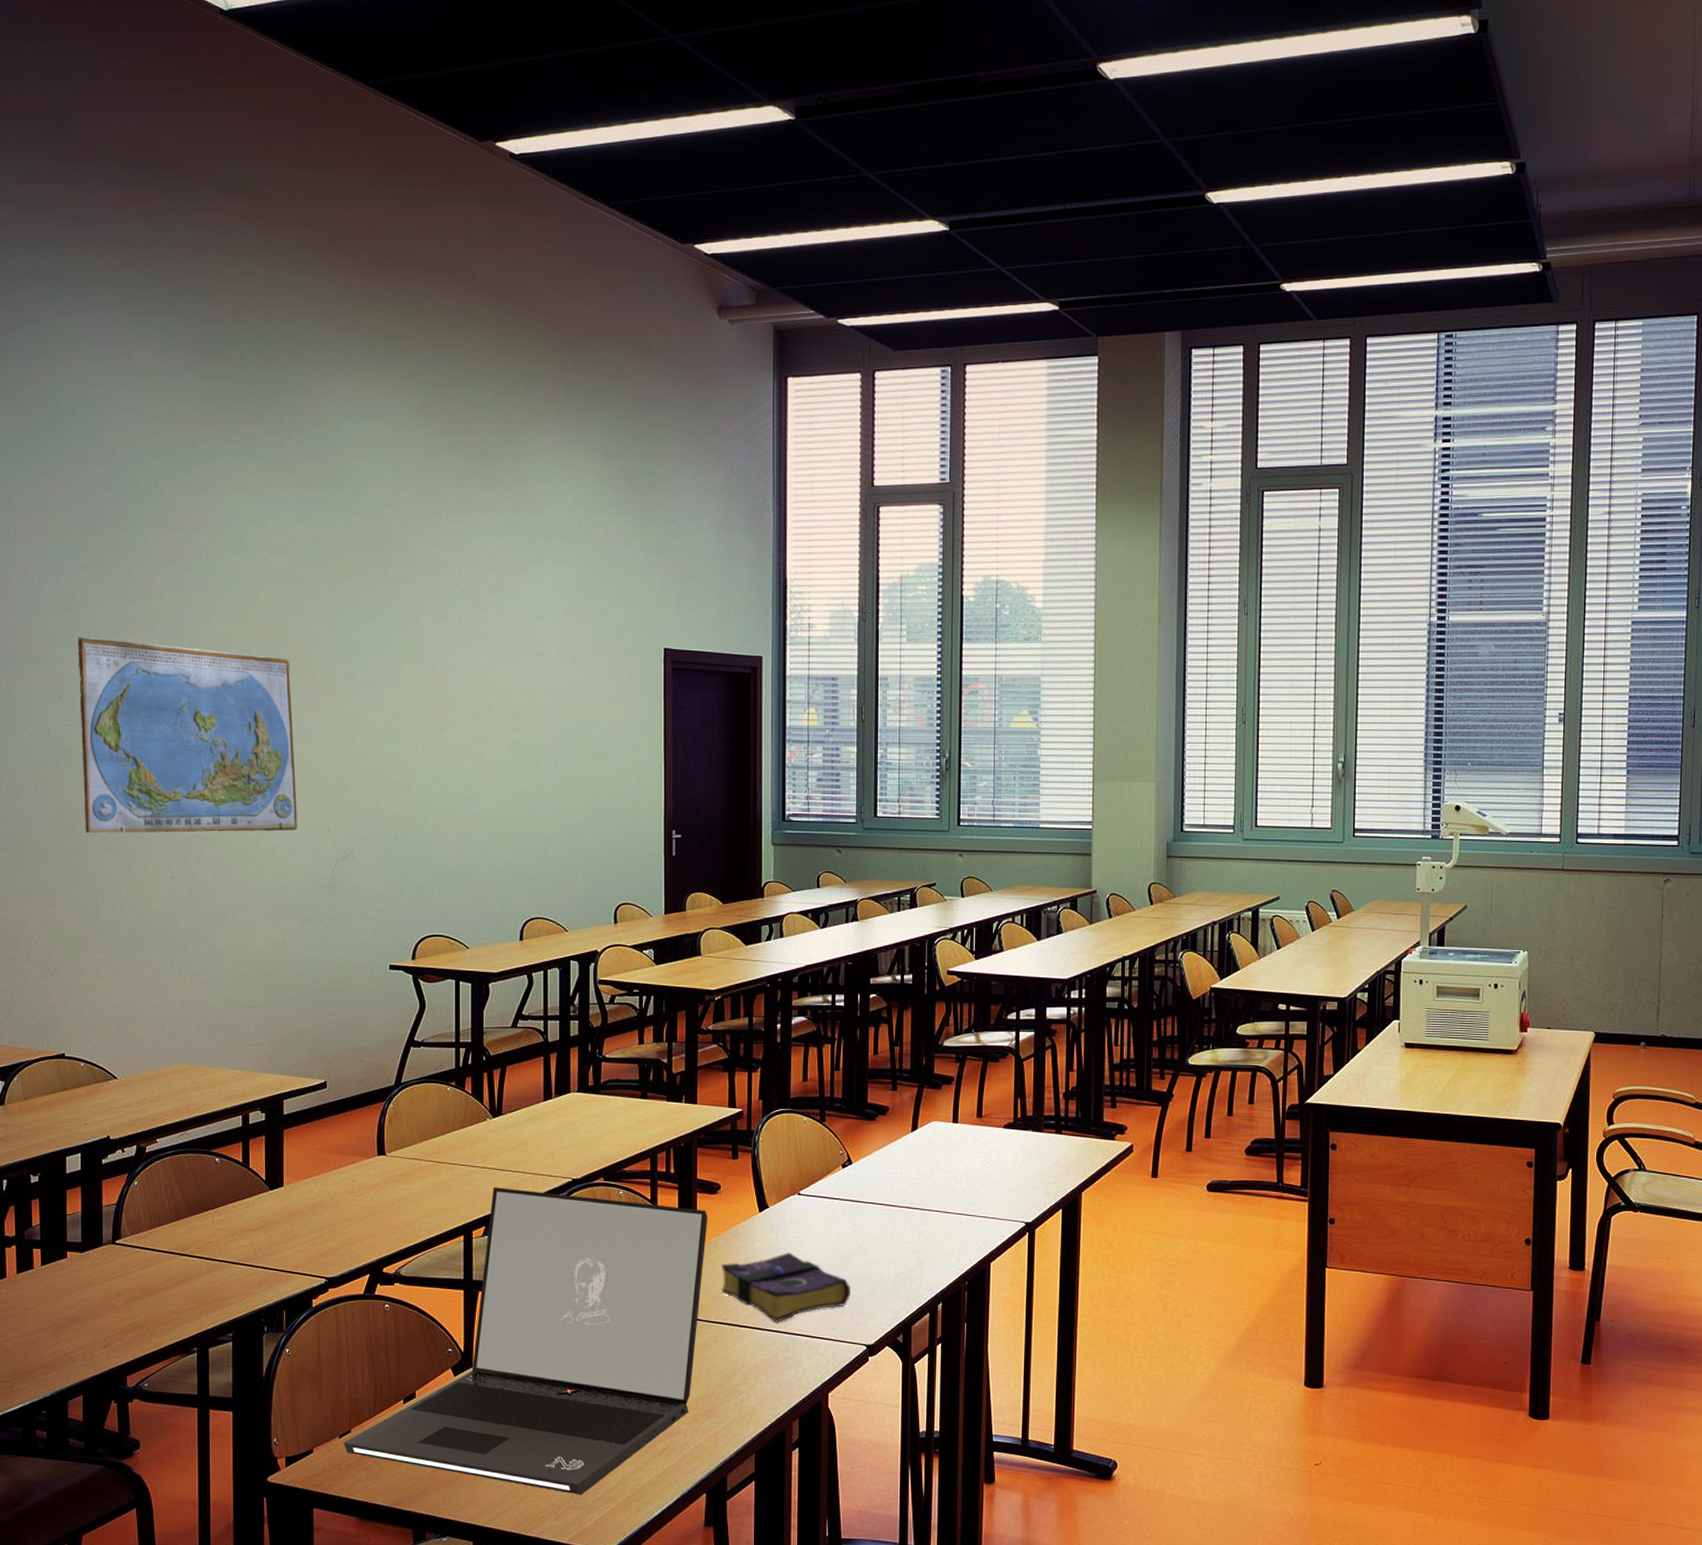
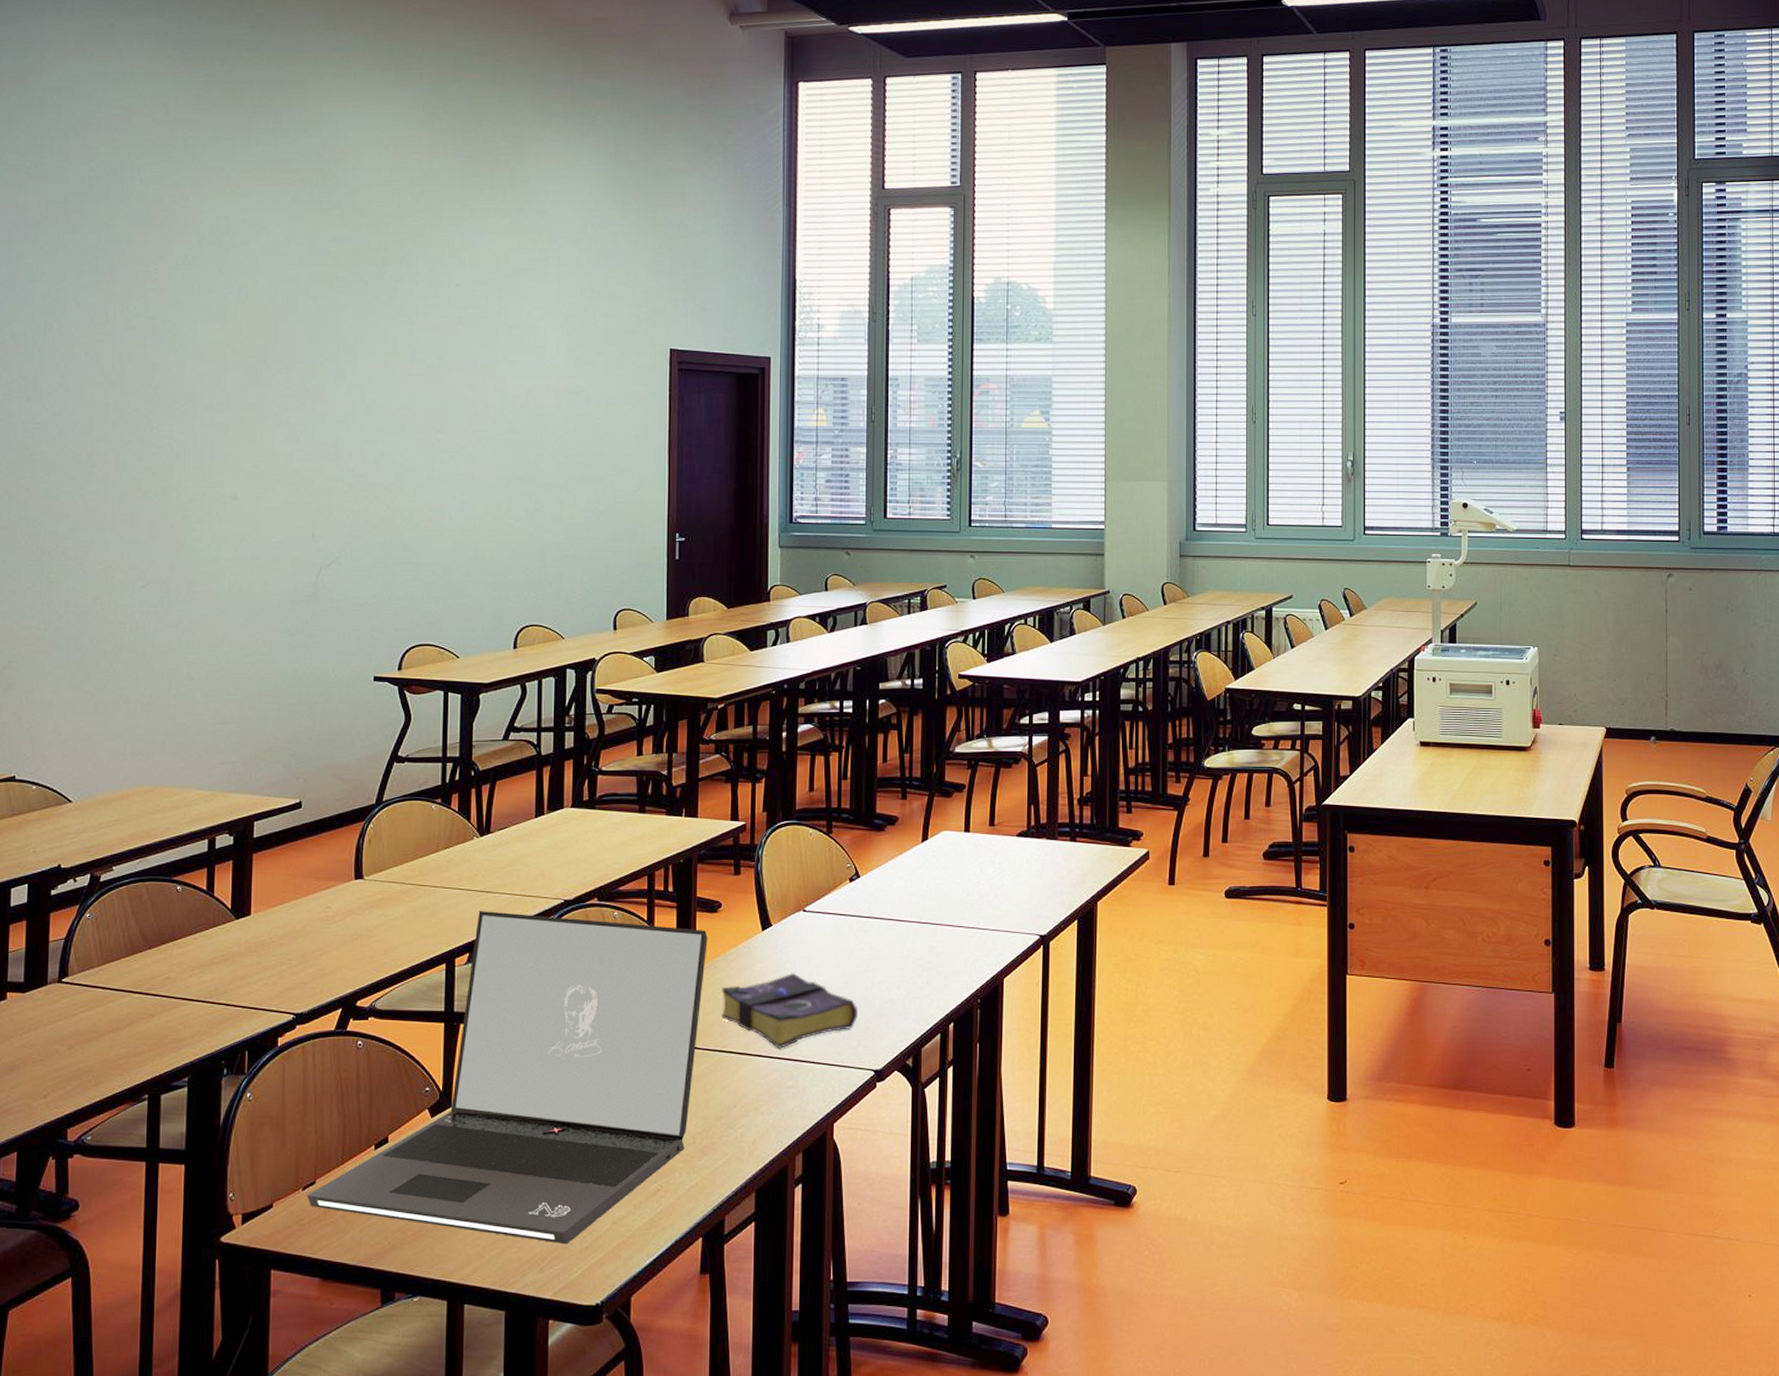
world map: present [77,637,297,833] -> none [49,337,280,541]

